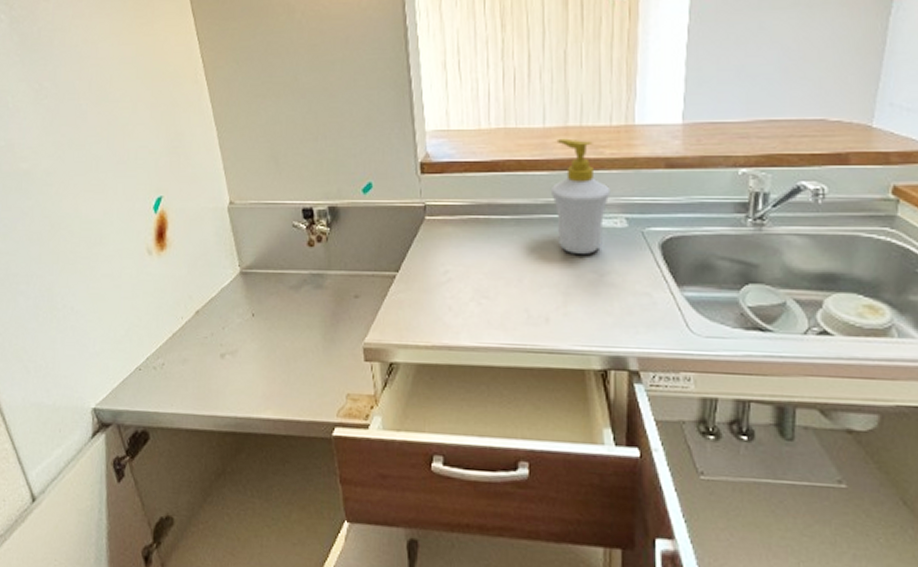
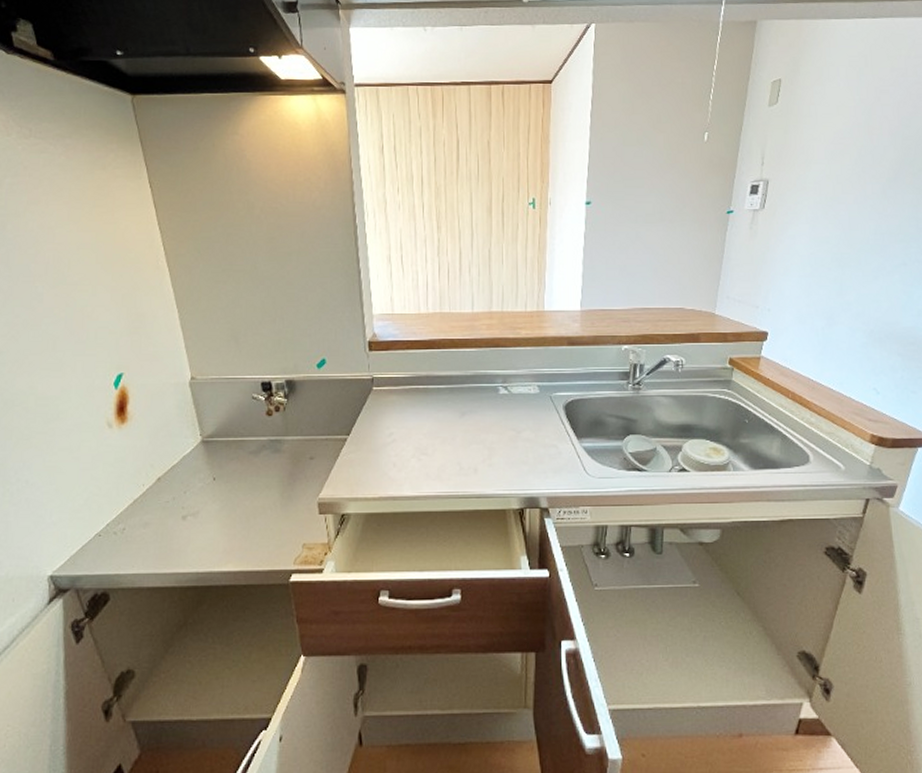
soap bottle: present [550,138,611,254] -> none [478,321,526,415]

